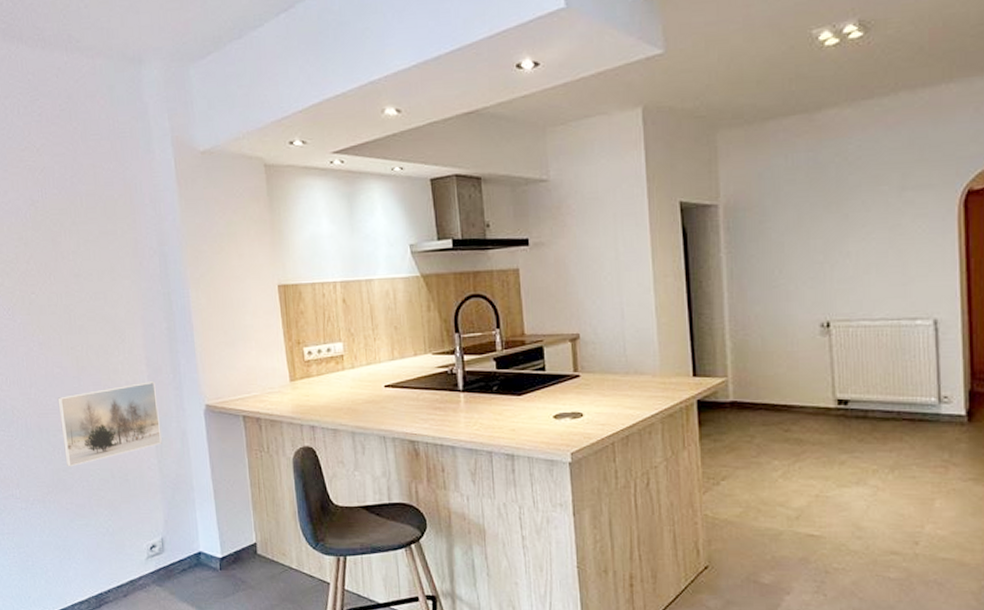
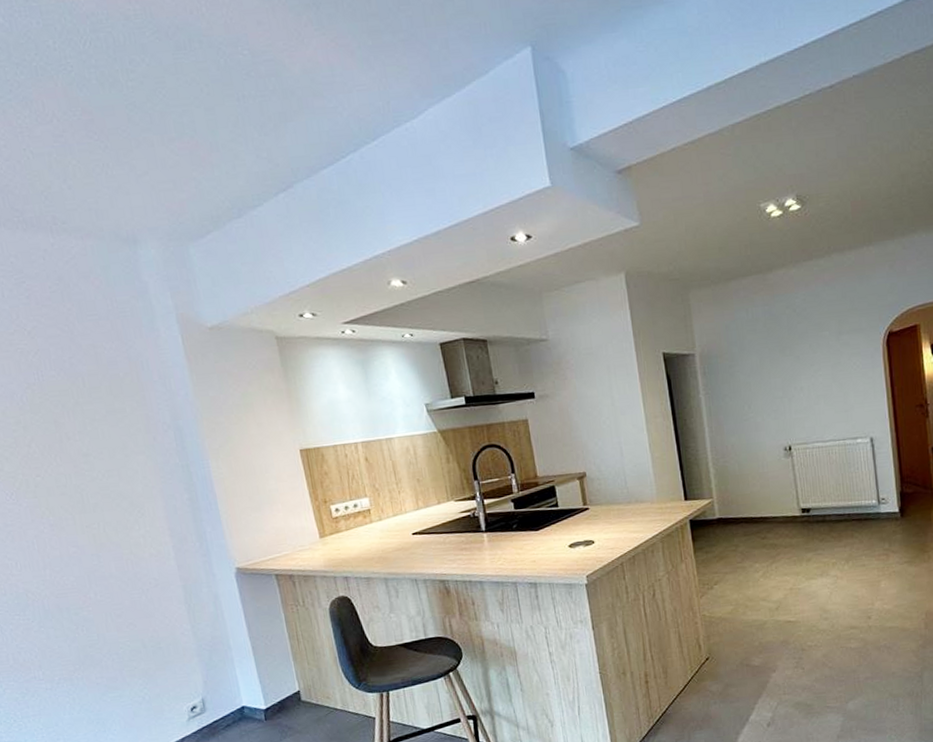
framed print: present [57,381,162,467] -> none [76,551,194,643]

